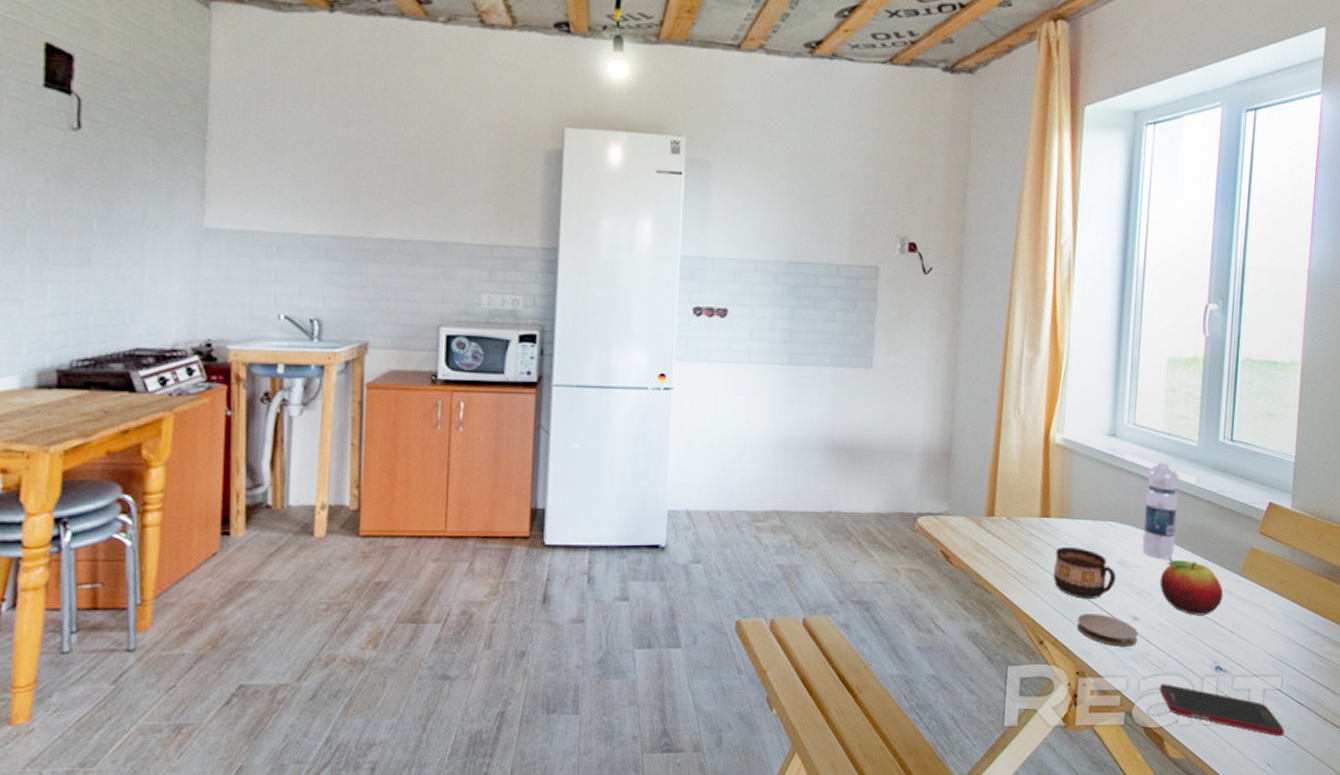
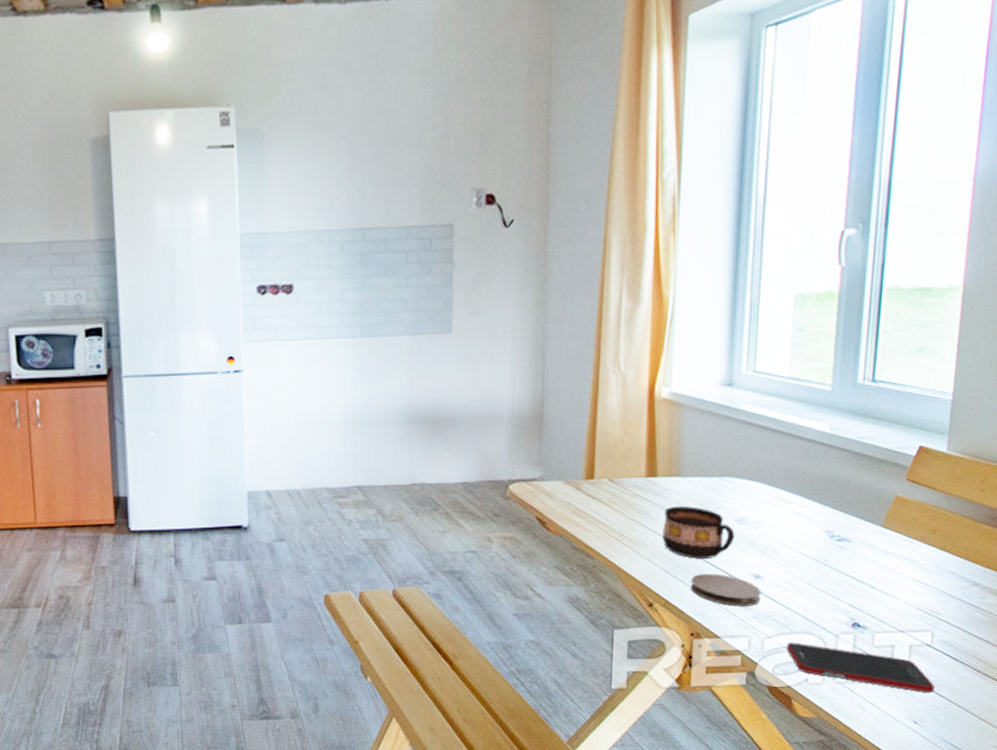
water bottle: present [1142,457,1179,559] -> none [765,405,809,514]
fruit: present [1160,560,1224,616] -> none [786,514,862,571]

